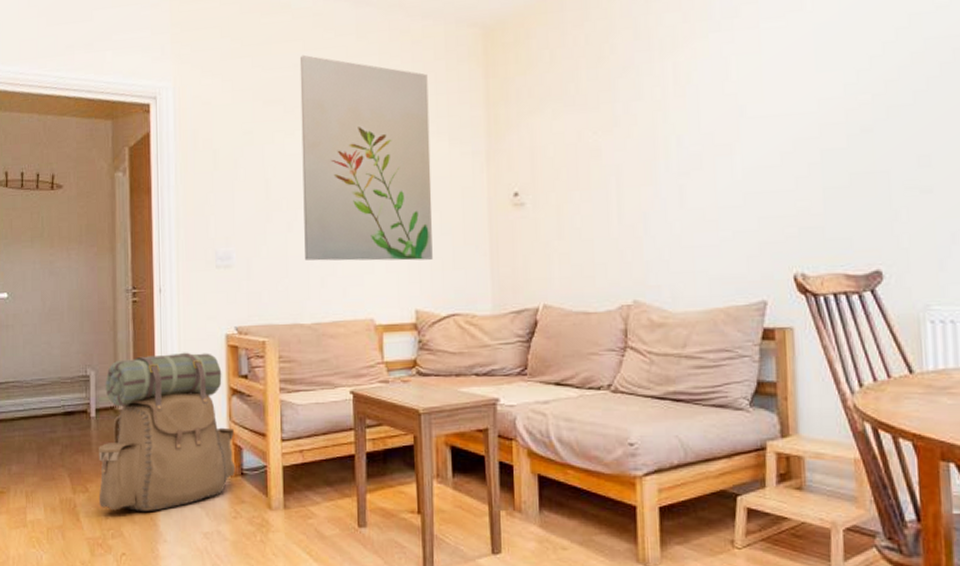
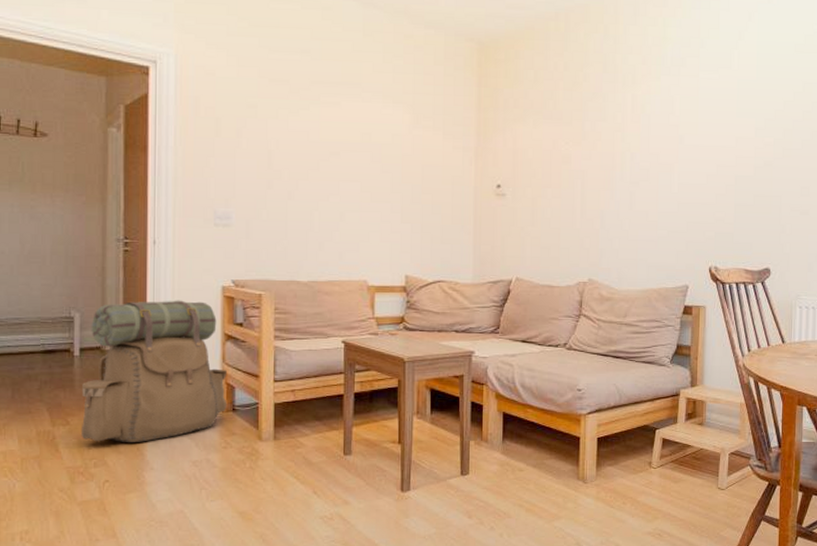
wall art: present [299,54,433,261] -> none [304,42,427,234]

